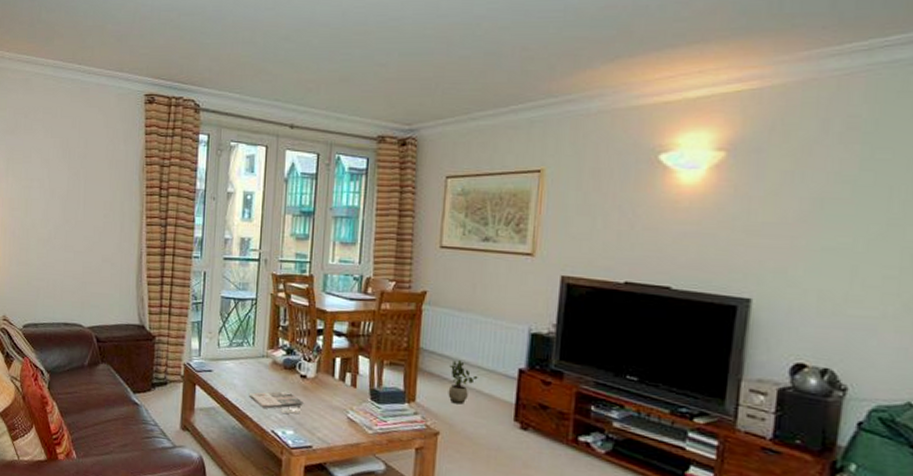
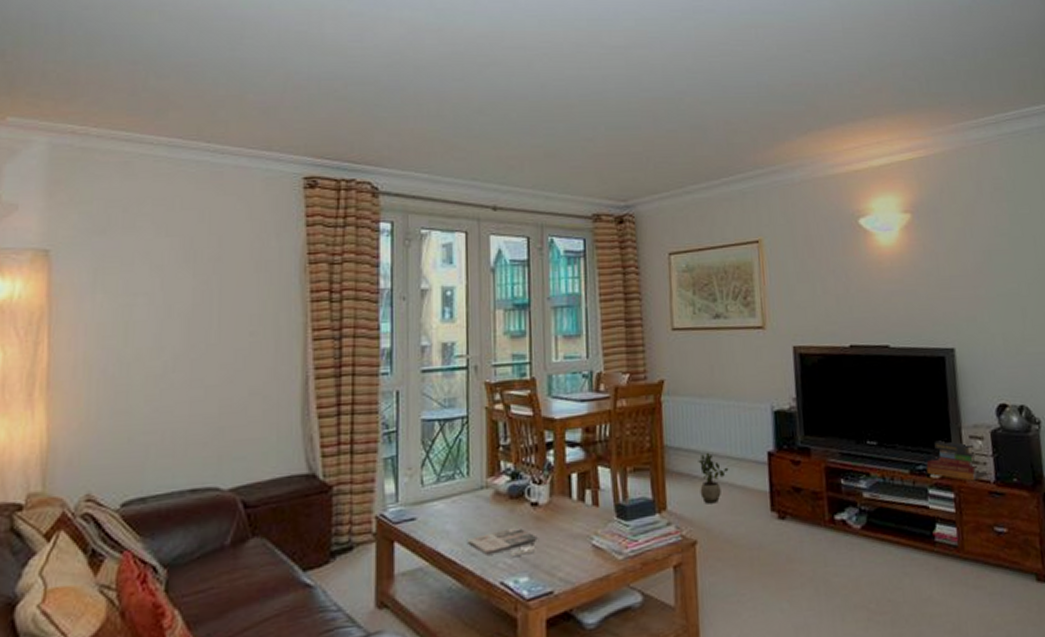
books: none [690,388,769,434] -> present [926,440,991,482]

